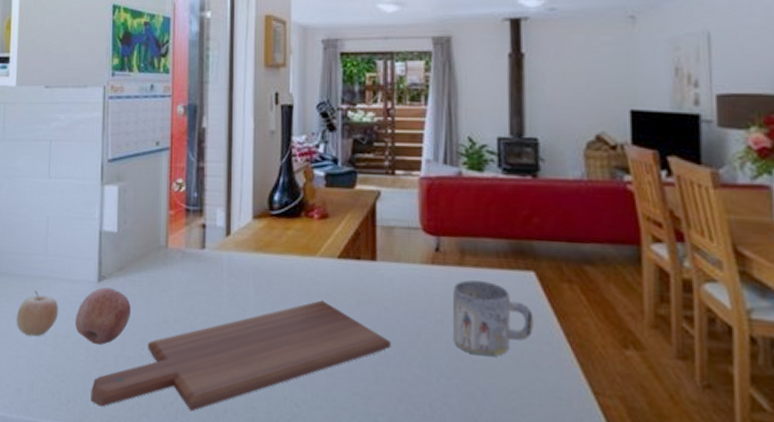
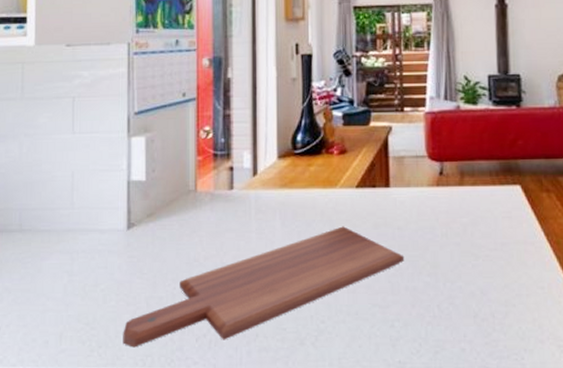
fruit: present [16,290,59,337] -> none [41,244,87,289]
fruit: present [74,287,132,345] -> none [104,234,162,289]
mug: present [452,280,534,357] -> none [454,197,521,260]

